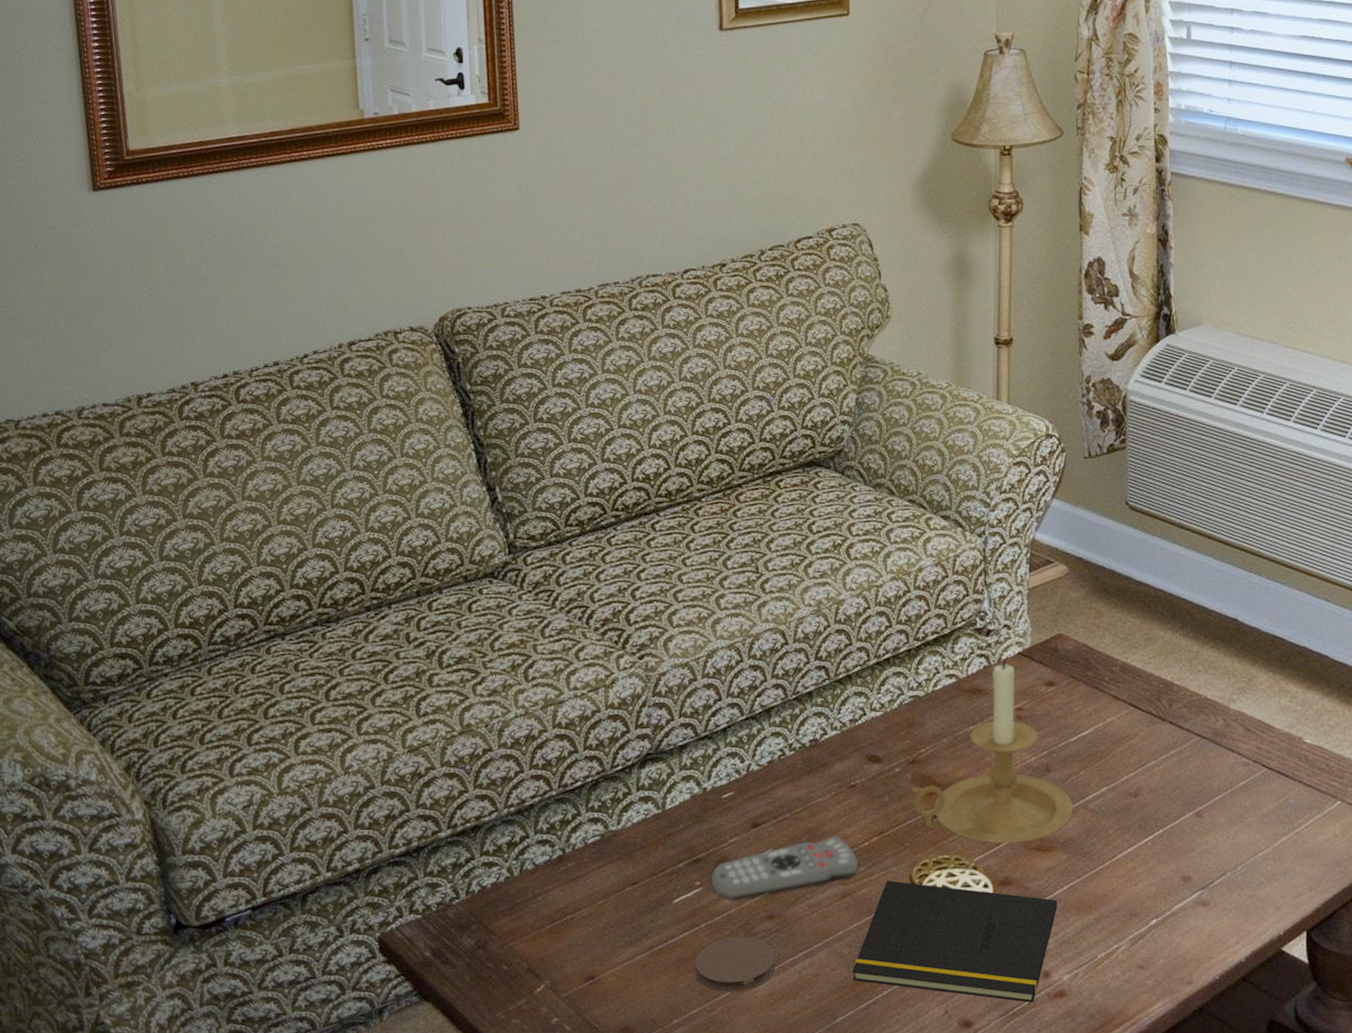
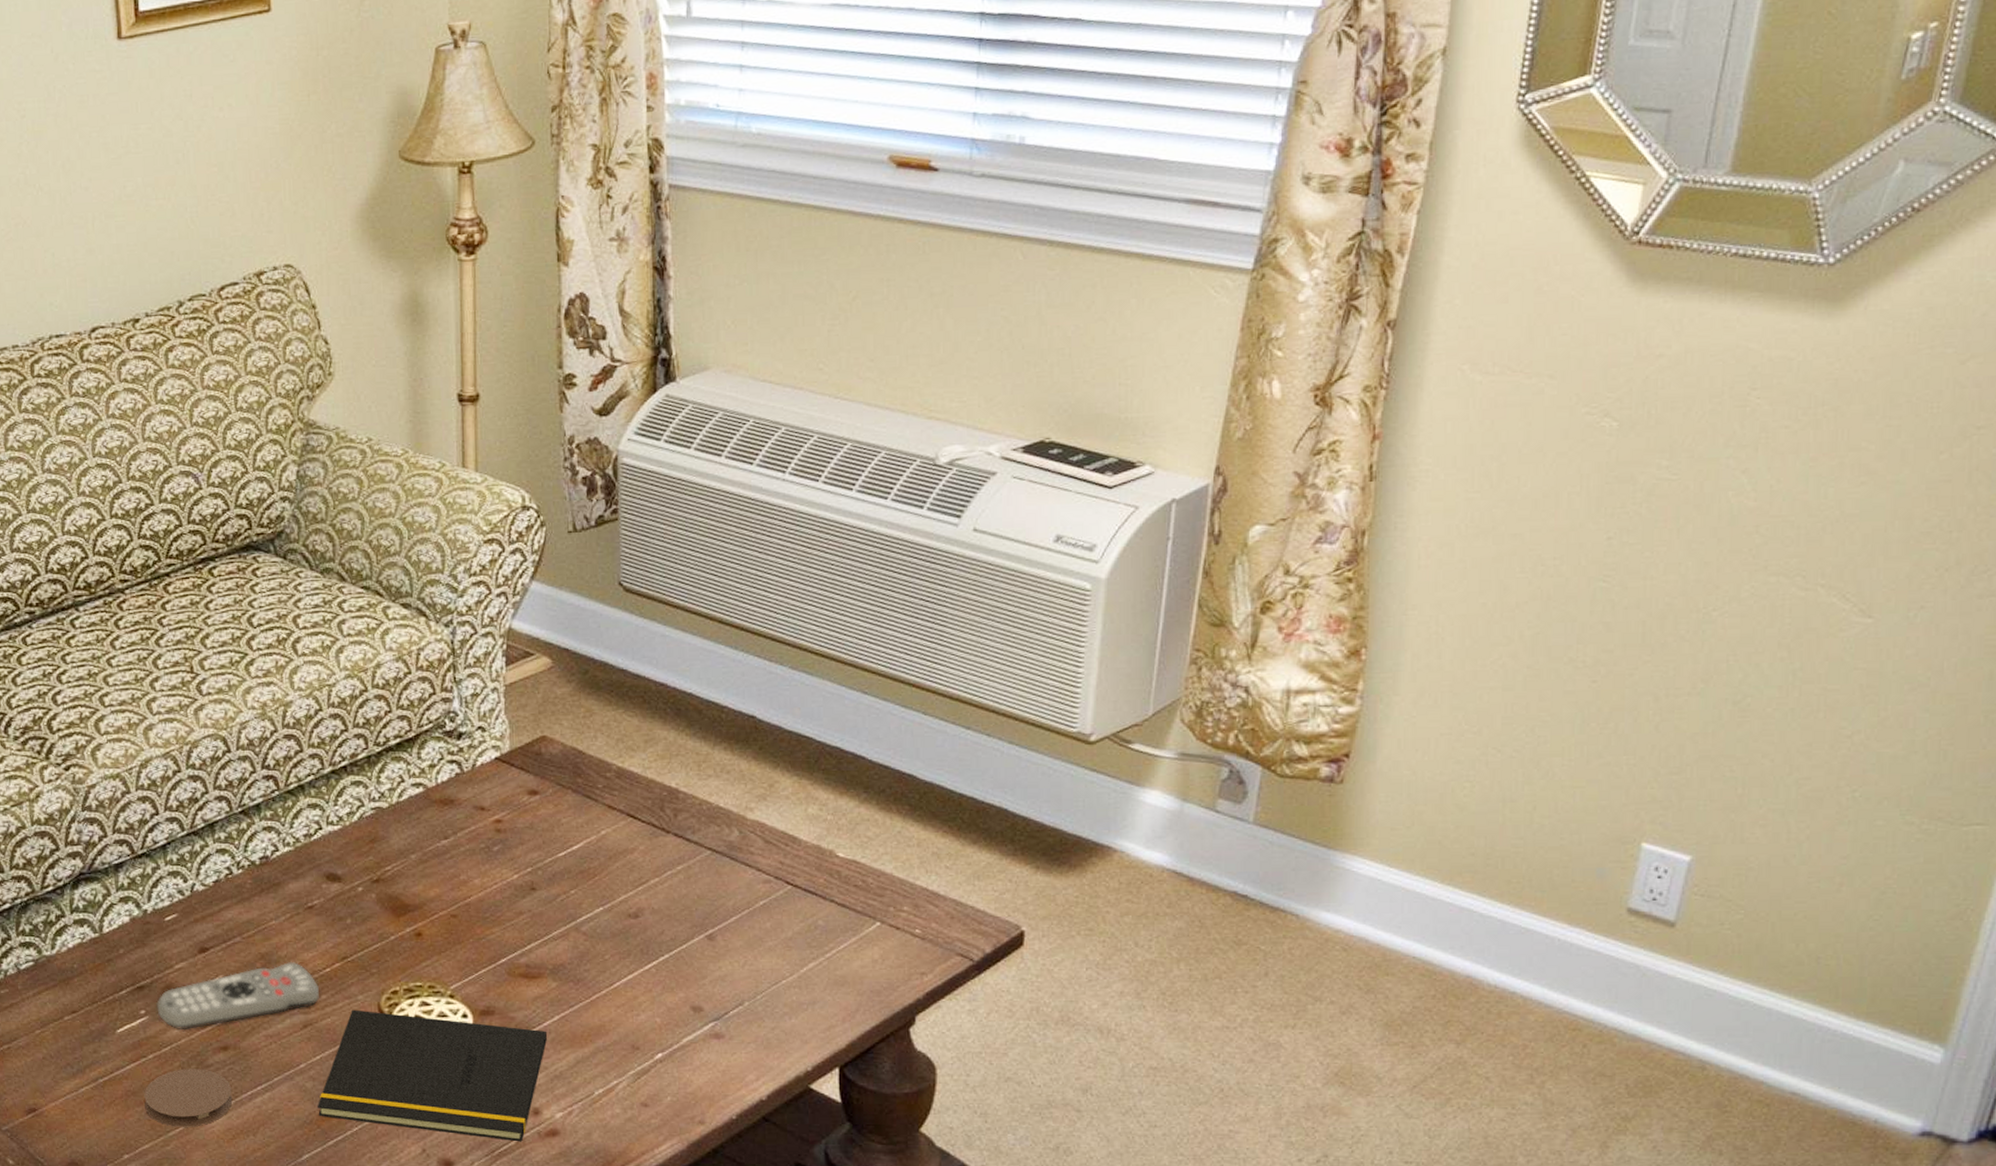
candle holder: present [912,659,1073,844] -> none [377,765,563,970]

